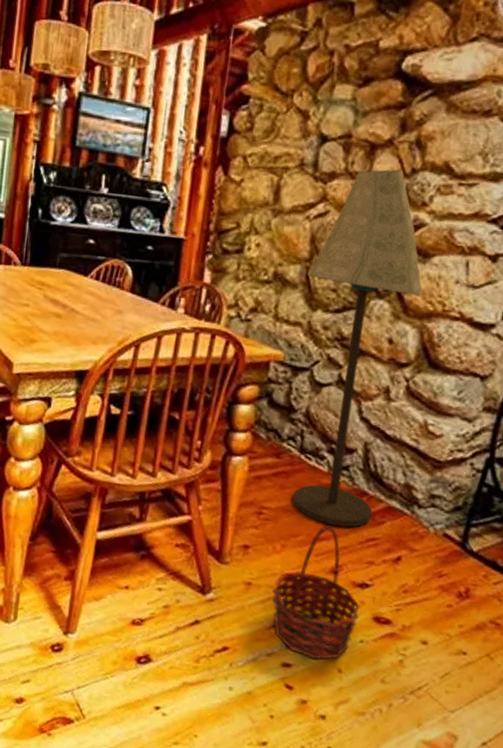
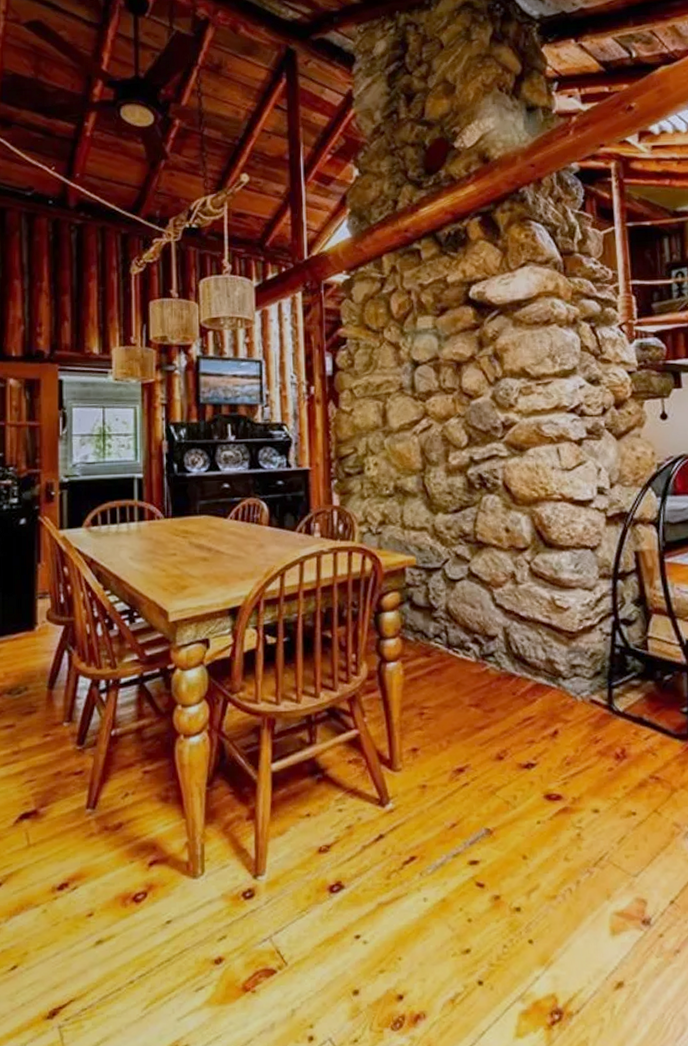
basket: present [272,525,360,660] -> none [446,713,531,851]
floor lamp: present [293,169,423,528] -> none [424,381,526,712]

